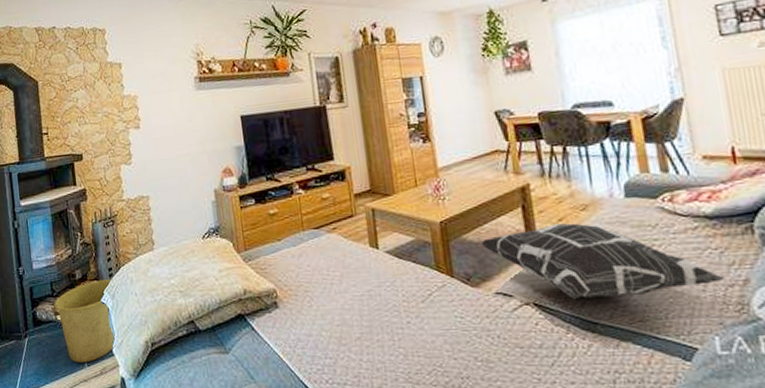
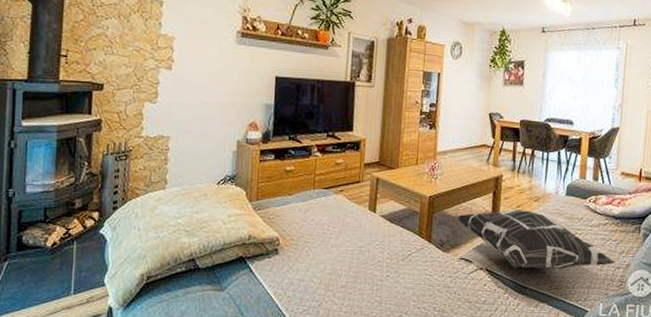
bucket: present [52,279,116,363] -> none [41,211,117,290]

